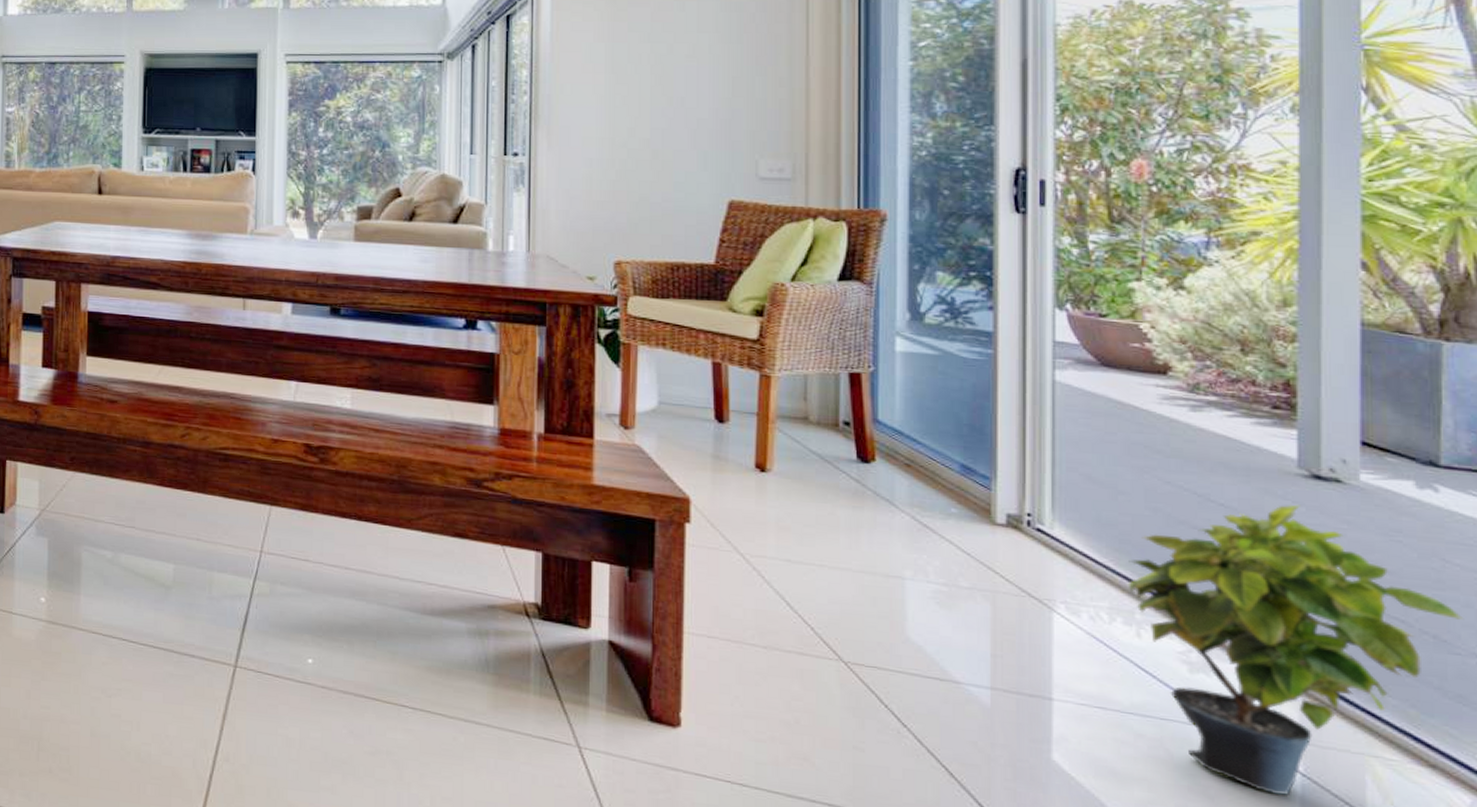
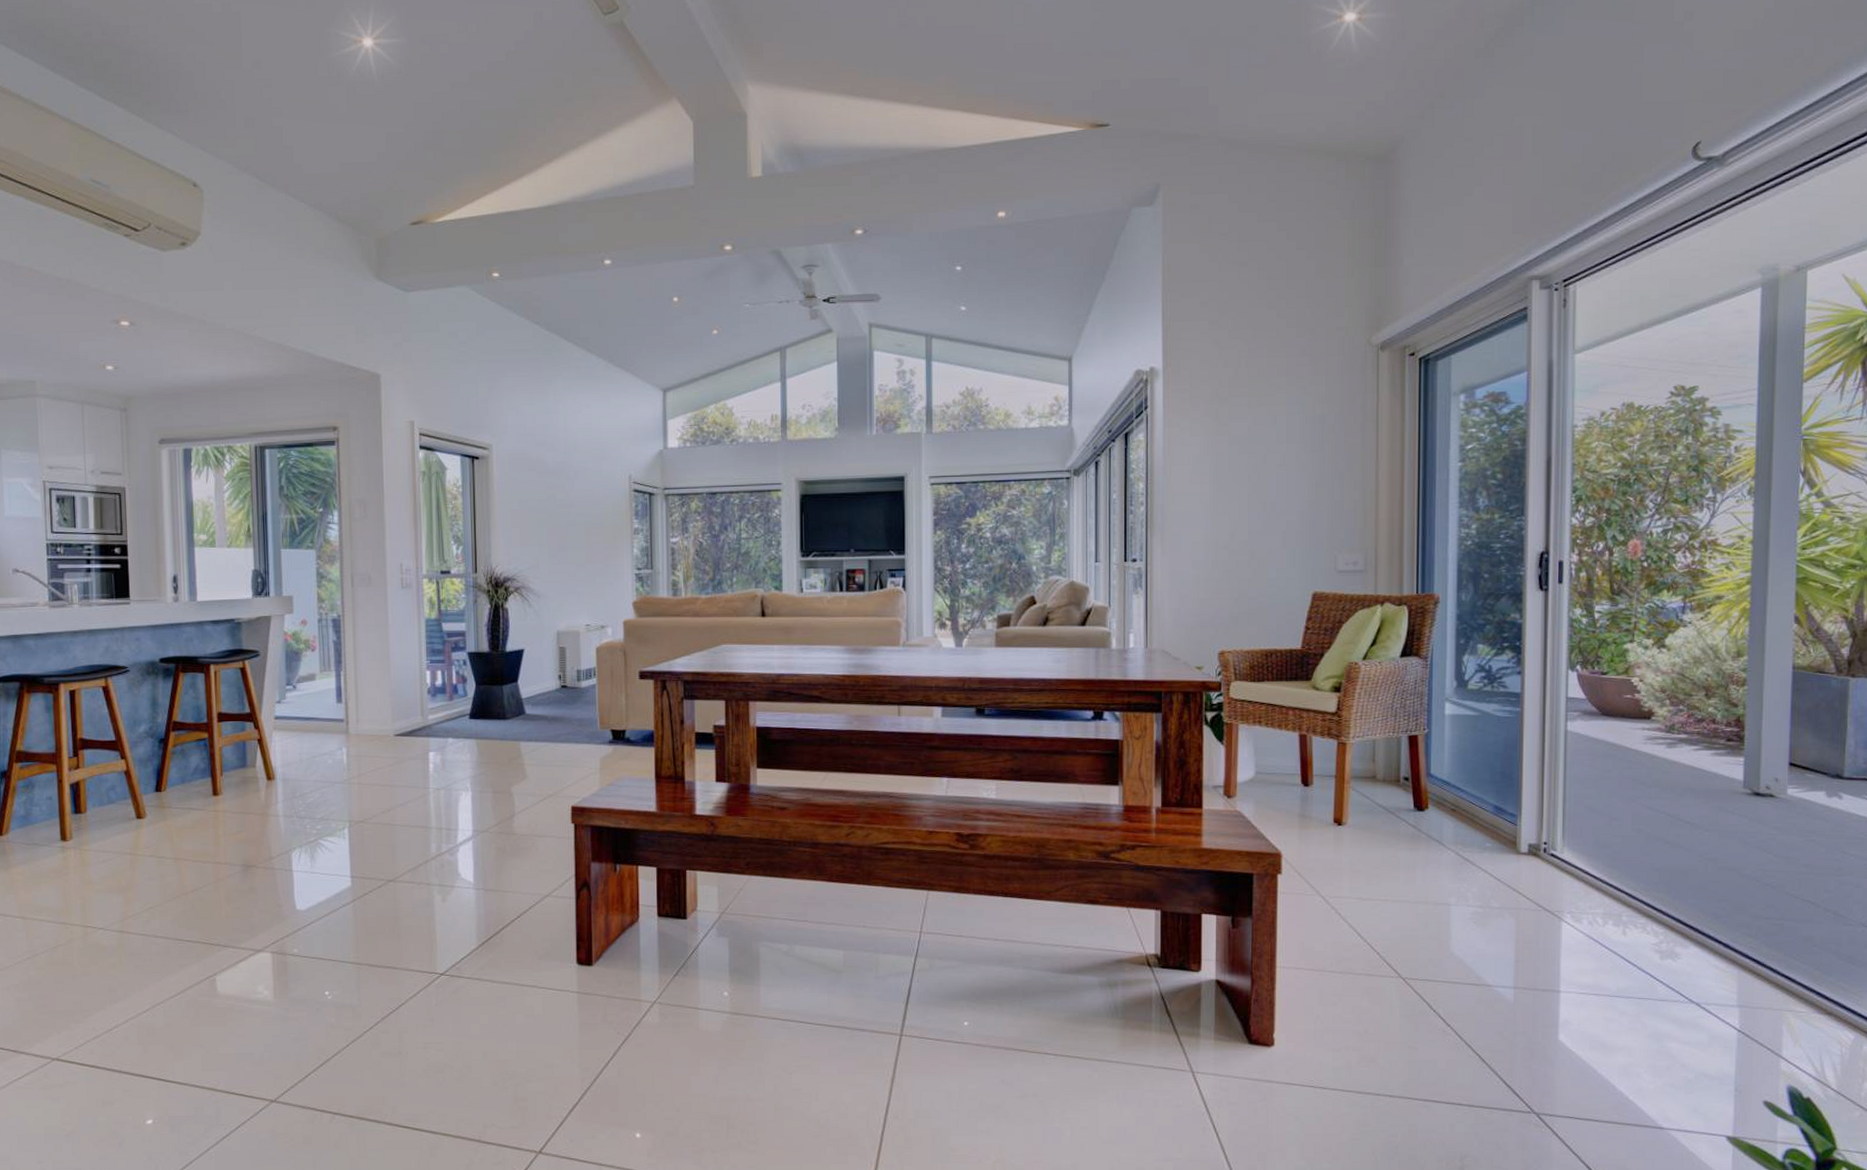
potted plant: present [1127,504,1464,796] -> none [1617,817,1856,1049]

